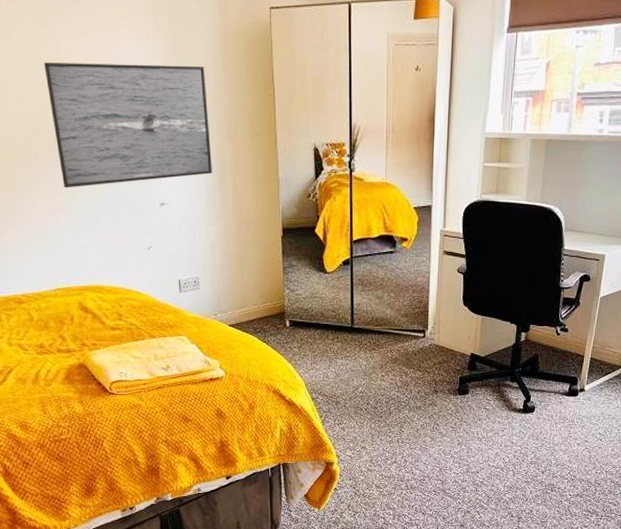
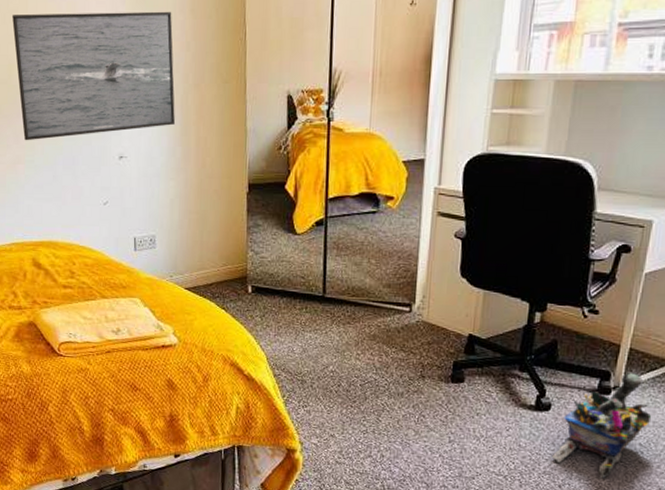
waste bin: none [537,378,606,463] -> present [552,373,651,479]

